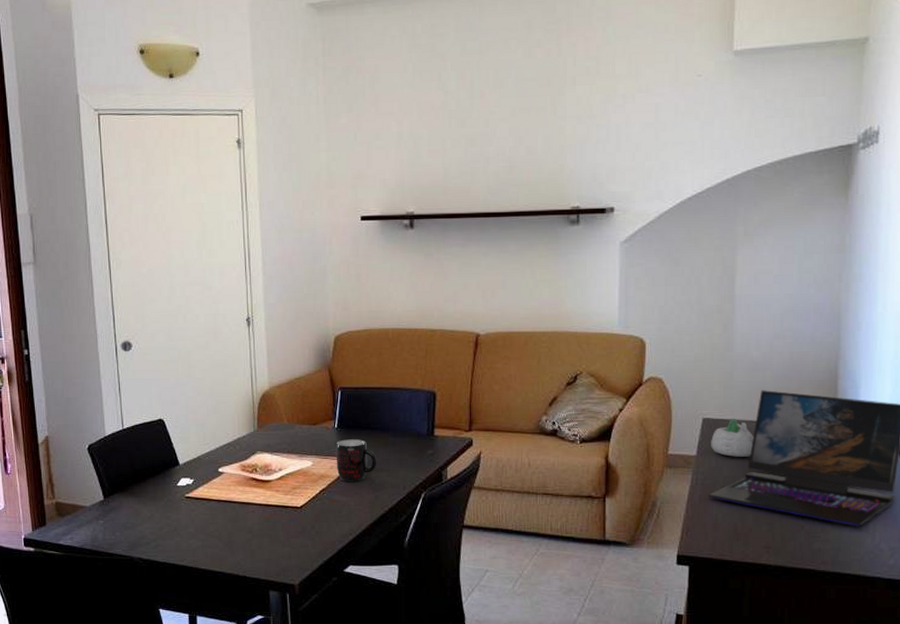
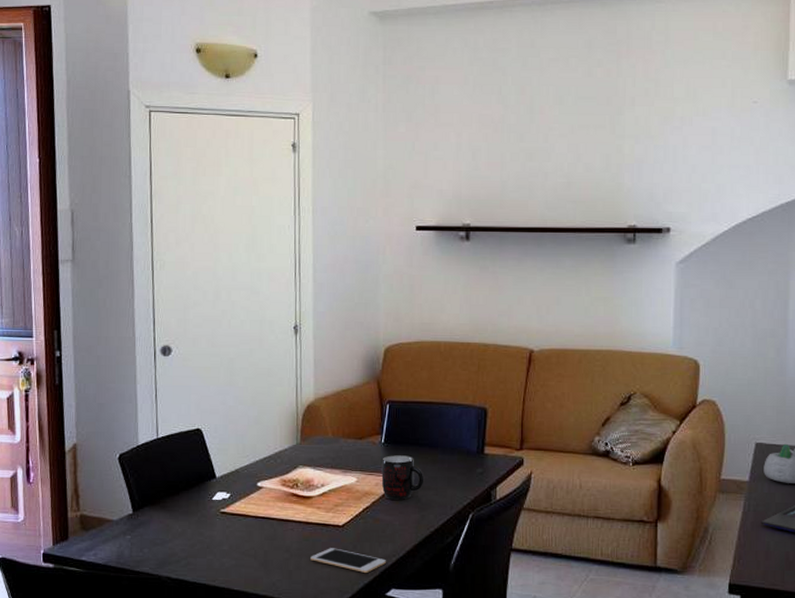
cell phone: none [271,528,344,551] -> present [310,548,387,573]

